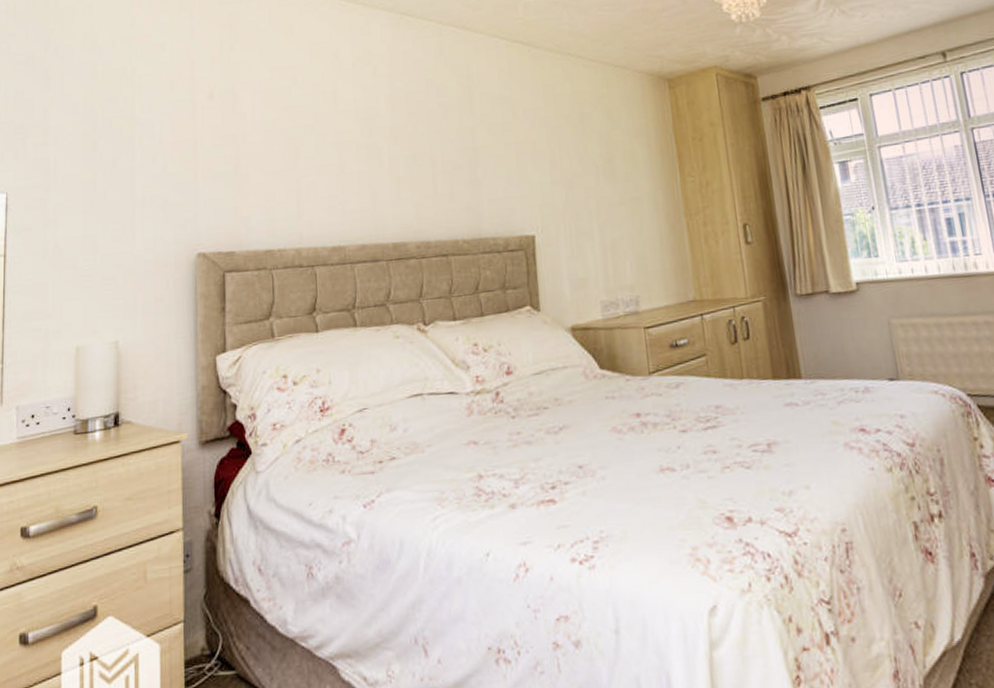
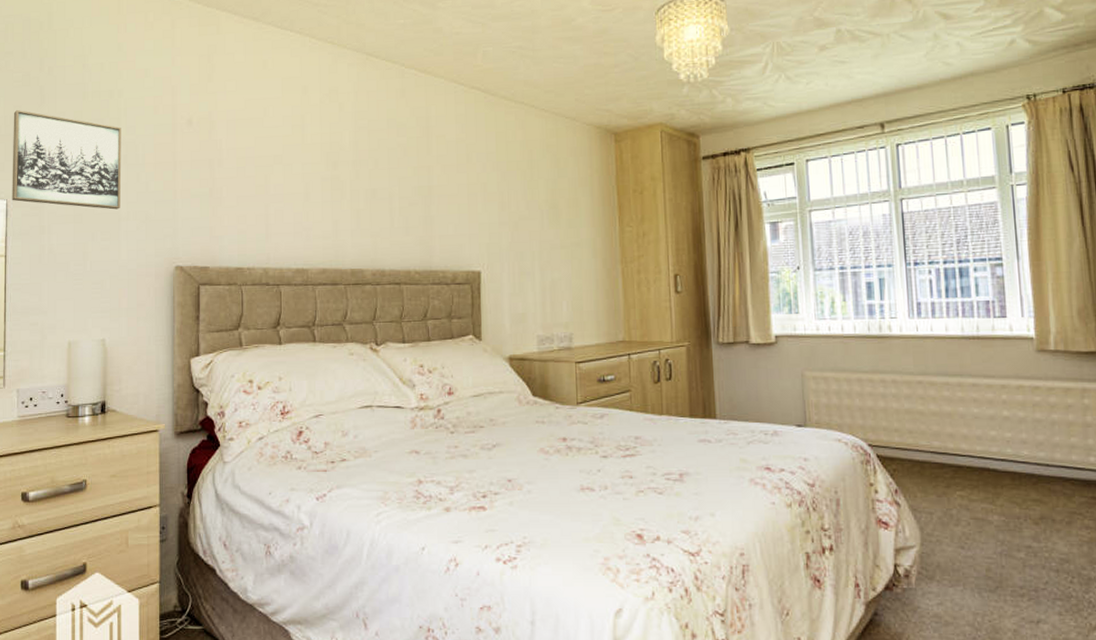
wall art: none [12,95,136,196] -> present [12,110,122,210]

